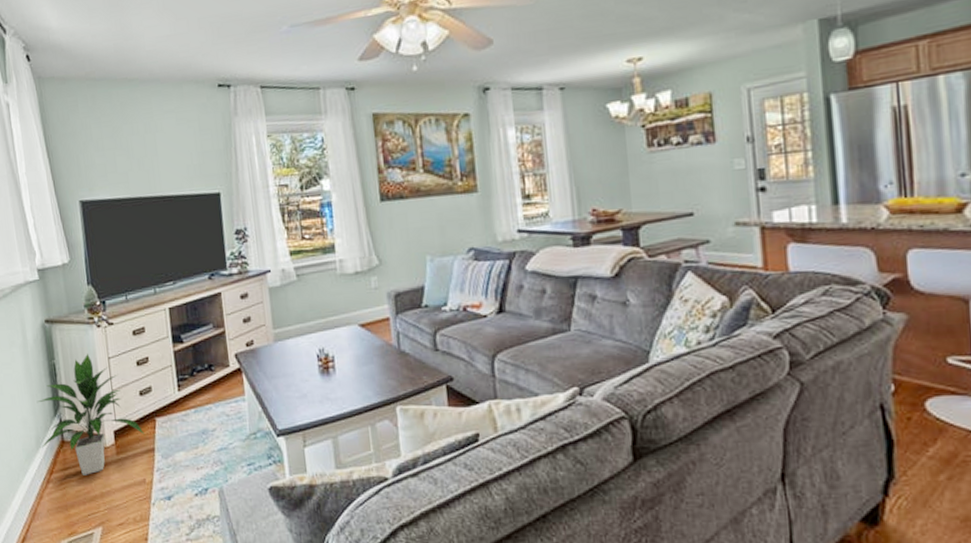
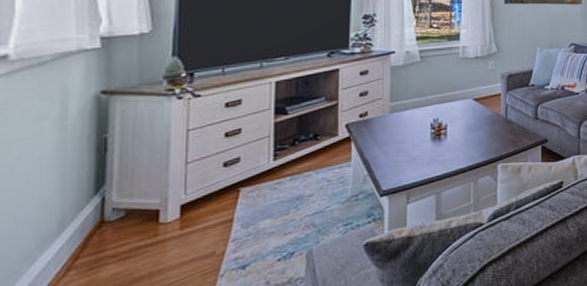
indoor plant: present [36,354,145,475] -> none [65,126,223,256]

